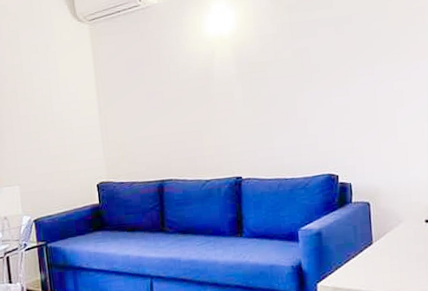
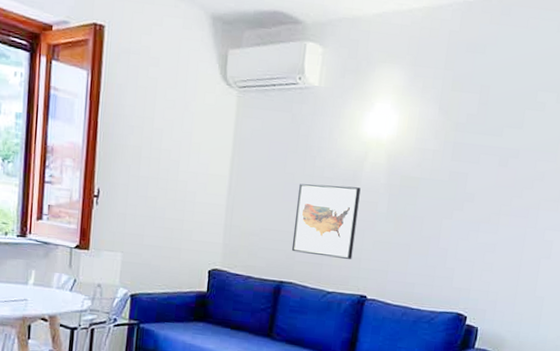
wall art: none [159,82,221,152] -> present [291,184,361,259]

